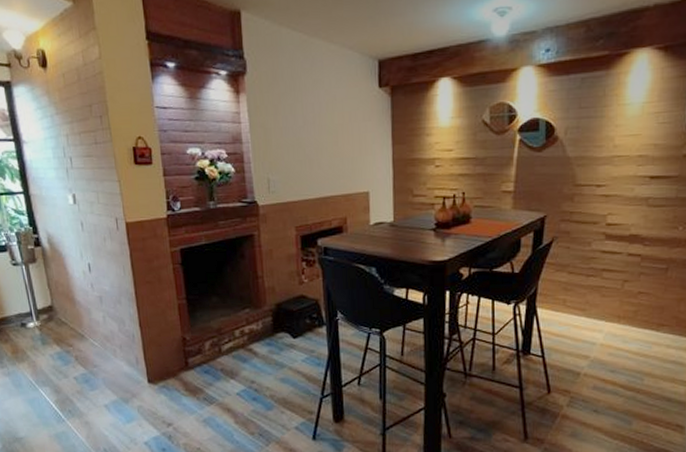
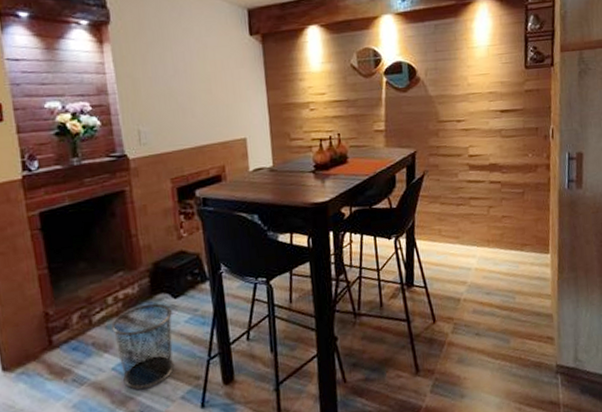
waste bin: none [237,340,291,414] -> present [111,303,175,390]

